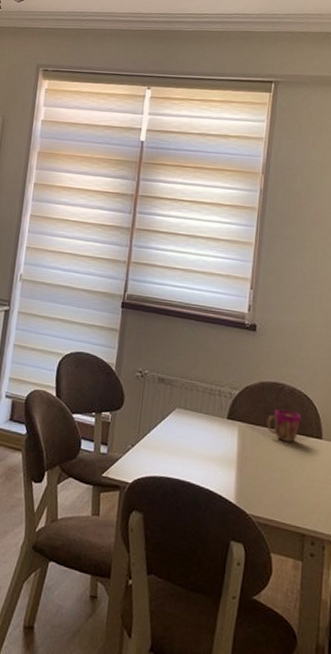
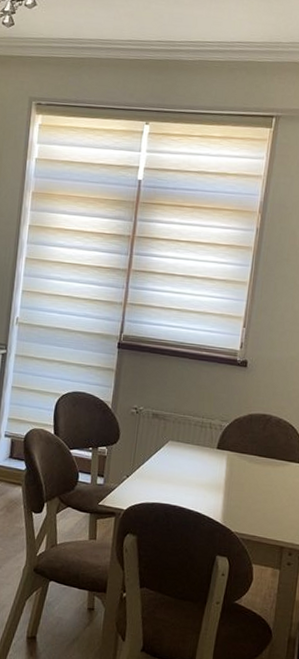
cup: present [266,408,301,442] -> none [253,438,286,467]

